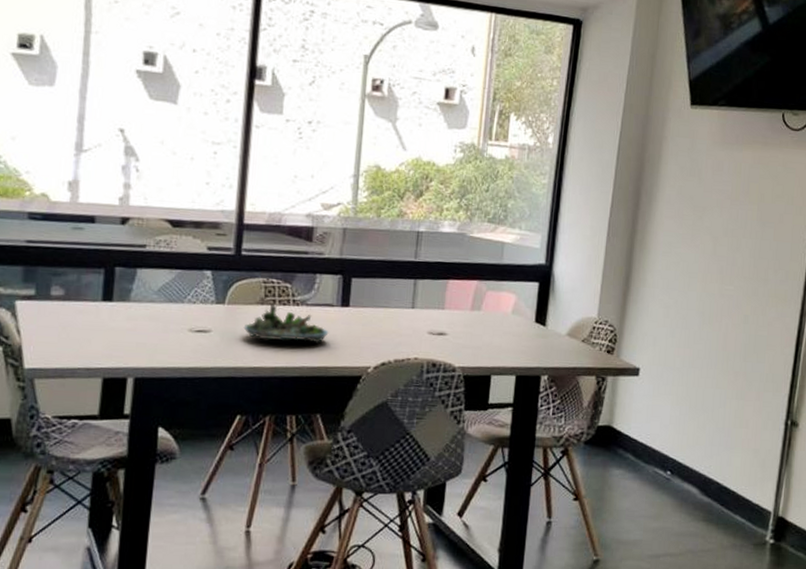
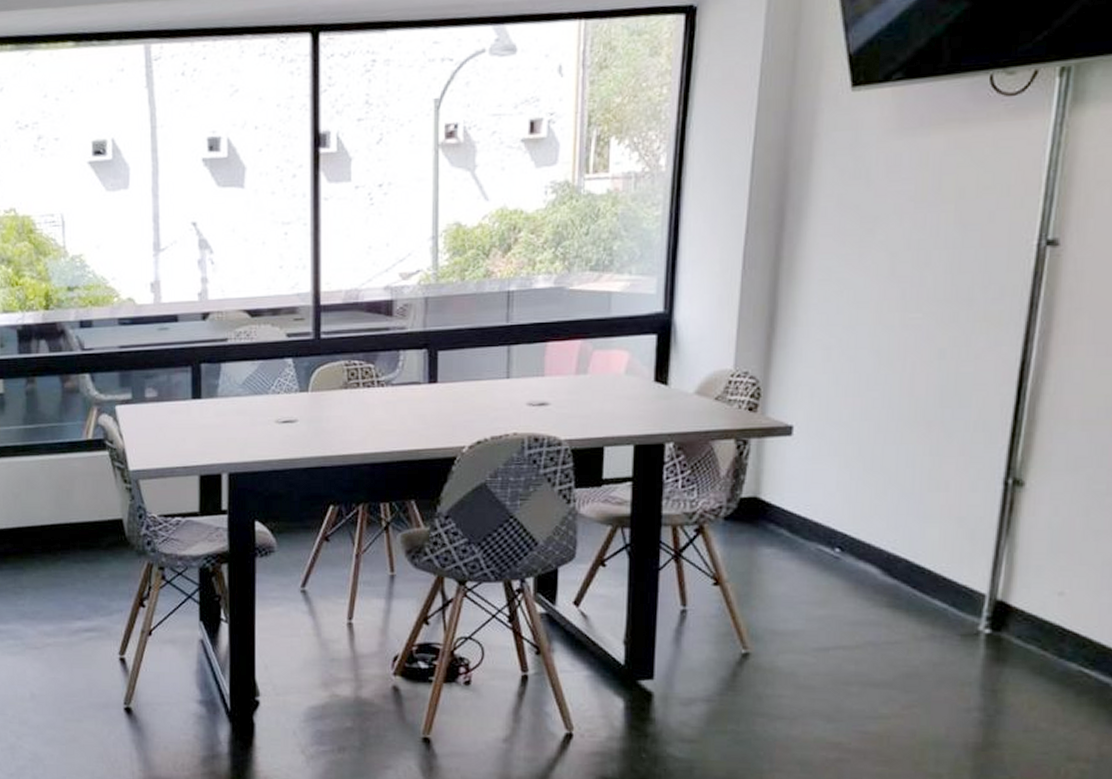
succulent planter: present [243,303,329,345] -> none [329,386,418,427]

